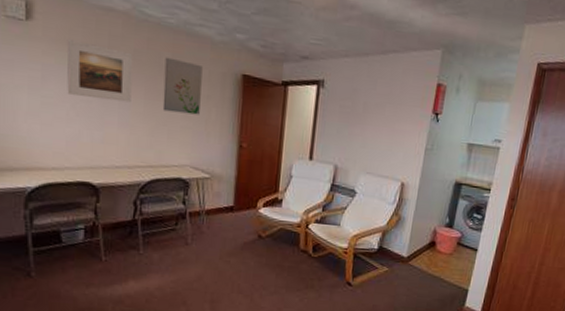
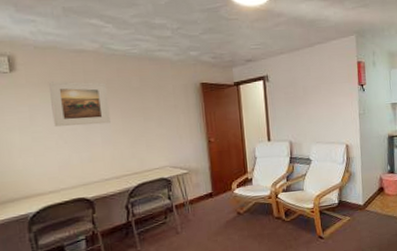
wall art: present [162,57,203,115] -> none [134,80,170,125]

